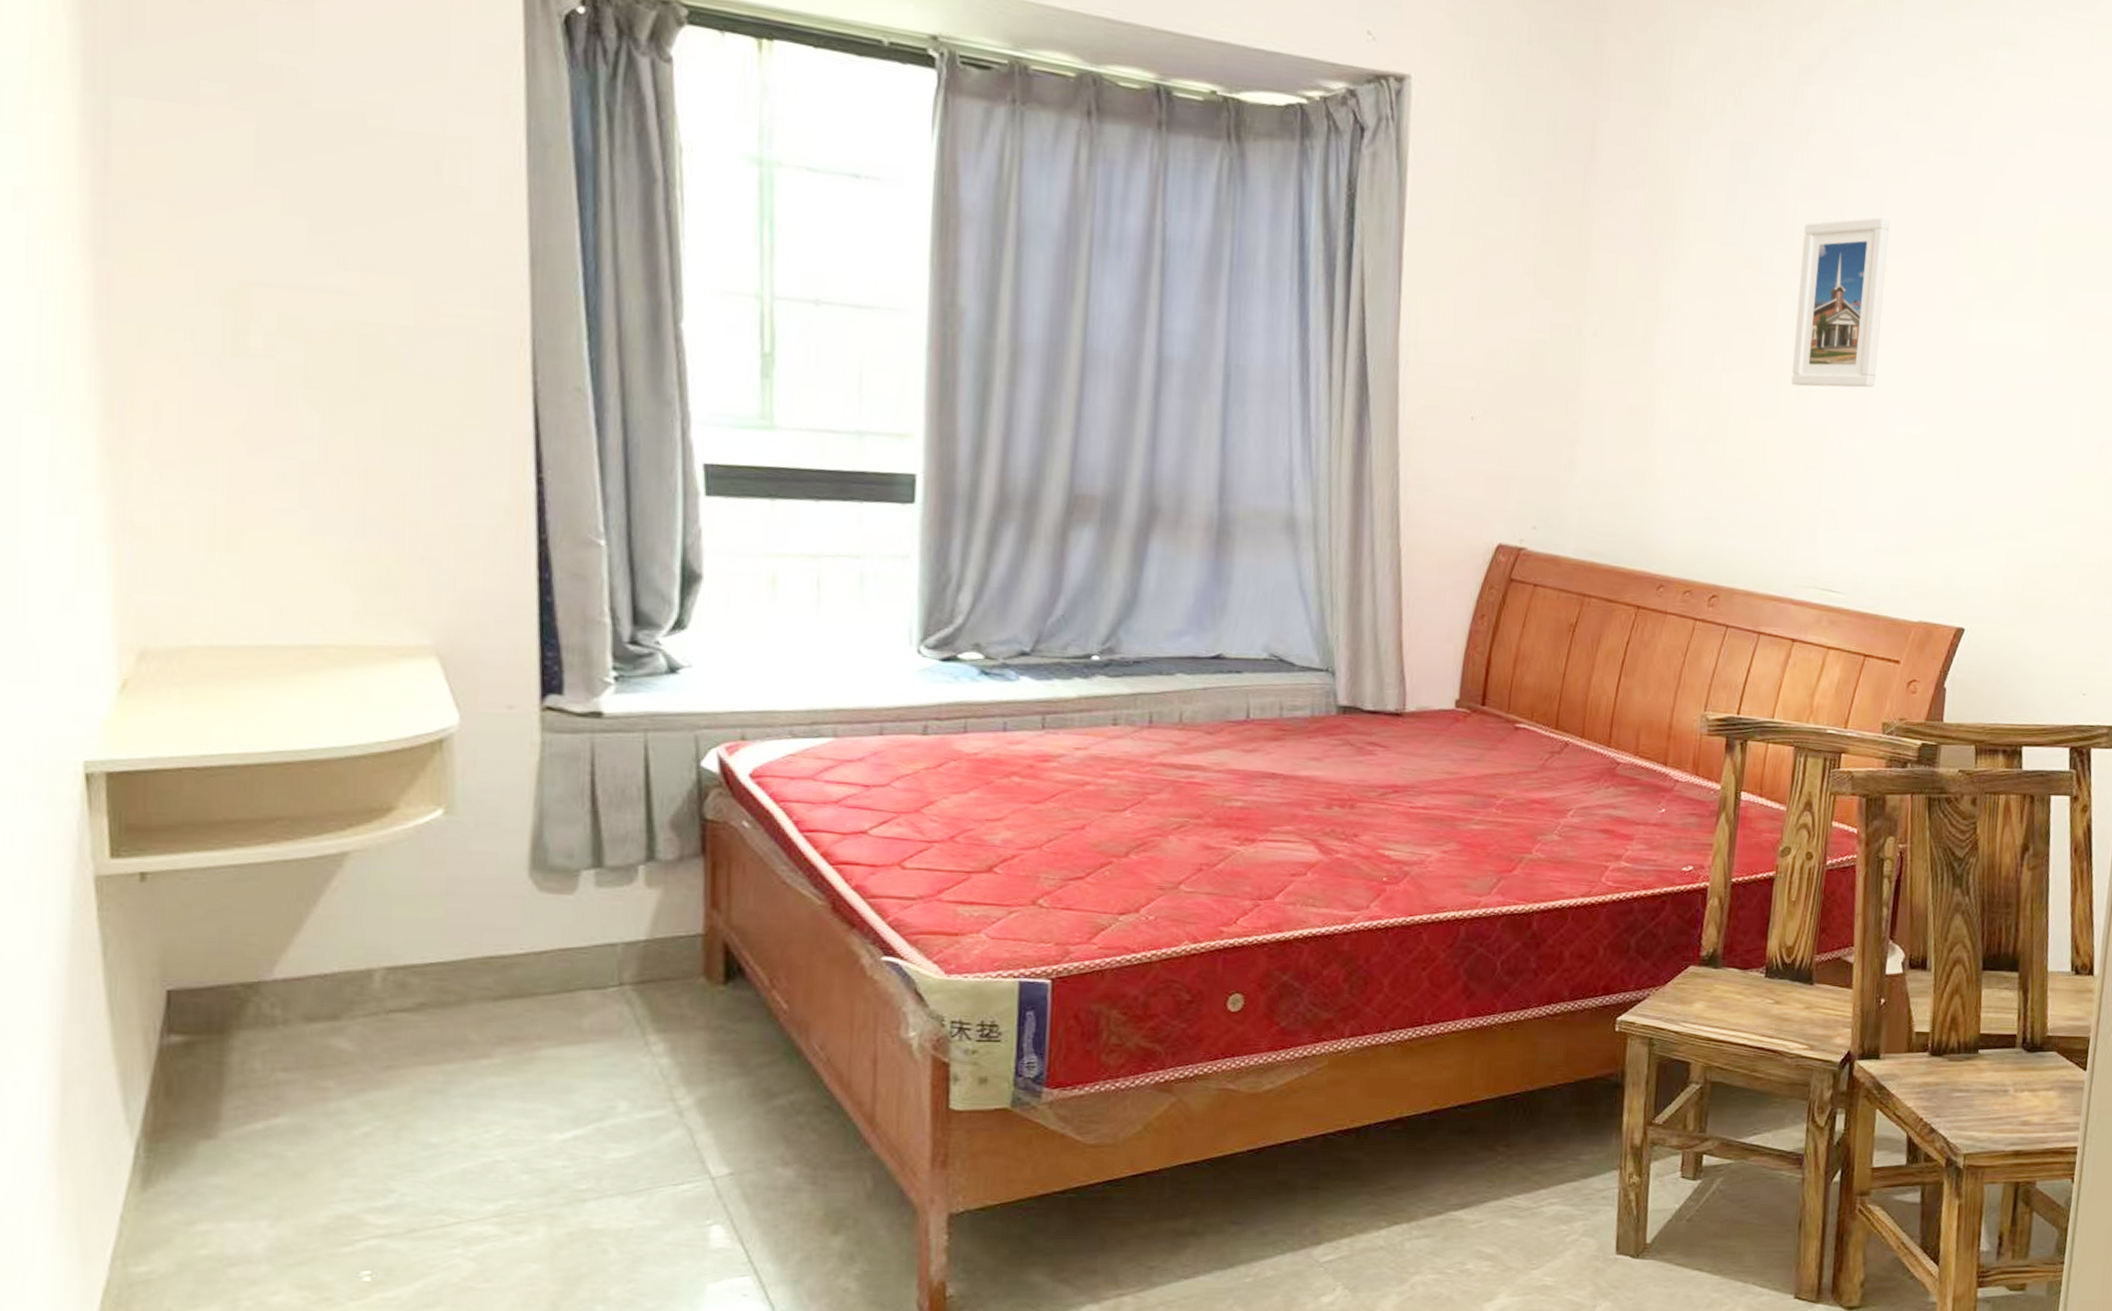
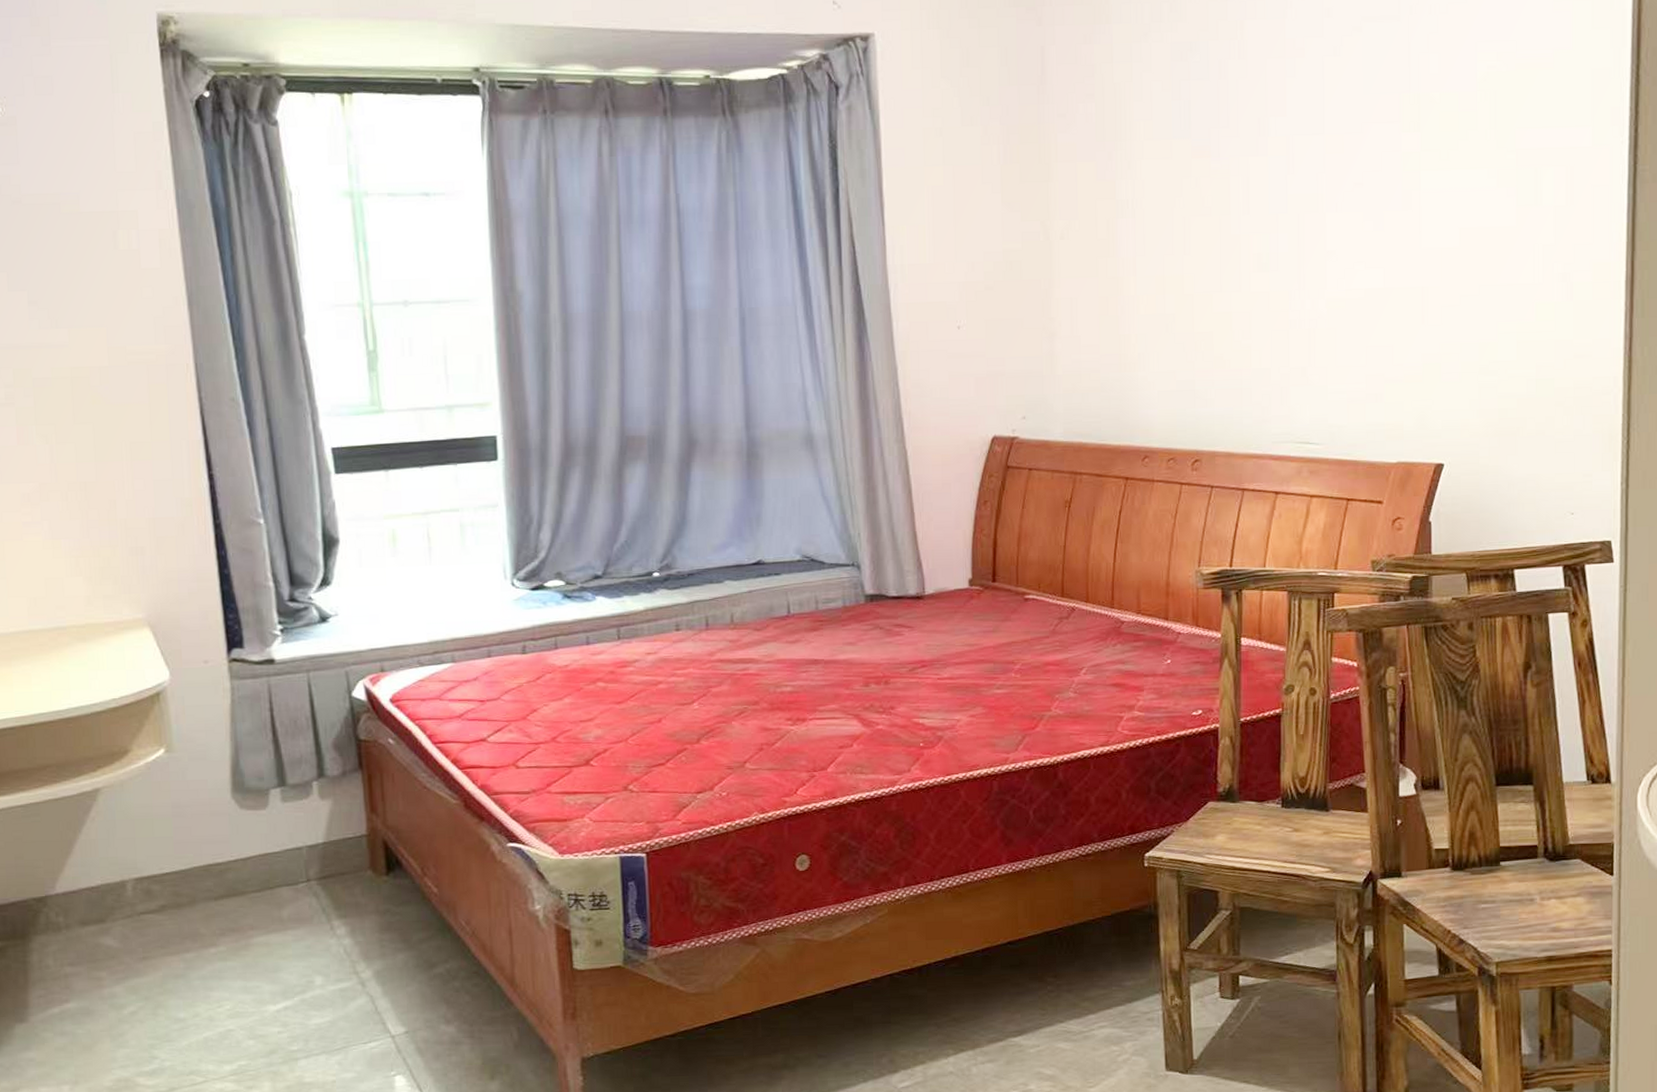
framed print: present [1791,217,1891,388] -> none [1248,90,1331,258]

